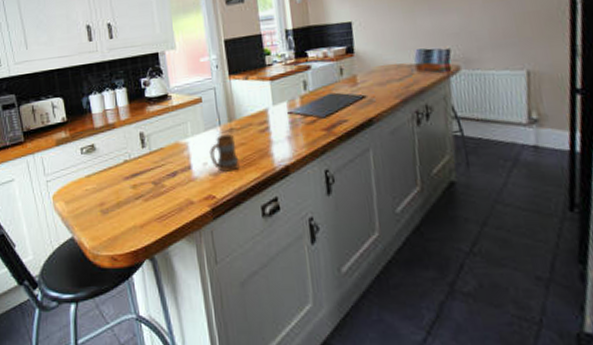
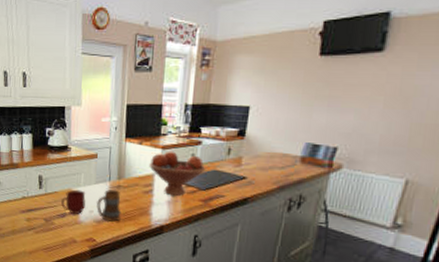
mug: none [168,141,198,170] -> present [60,189,86,214]
fruit bowl: none [260,81,322,130] -> present [149,151,206,196]

